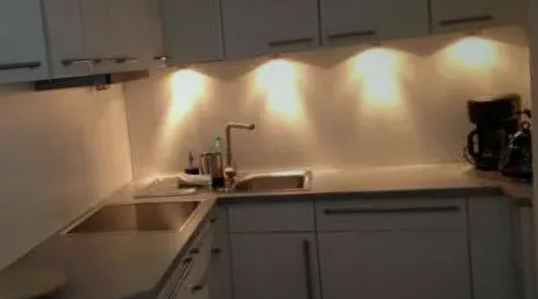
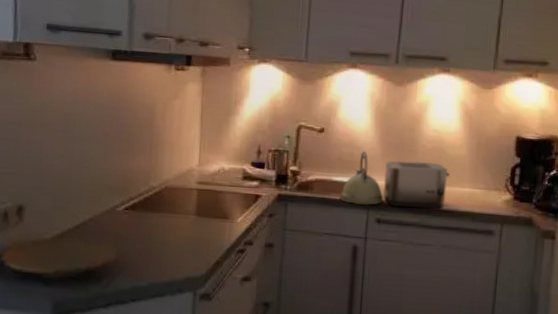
kettle: none [281,142,329,198] -> present [339,151,384,206]
toaster: none [325,143,398,196] -> present [383,160,449,210]

